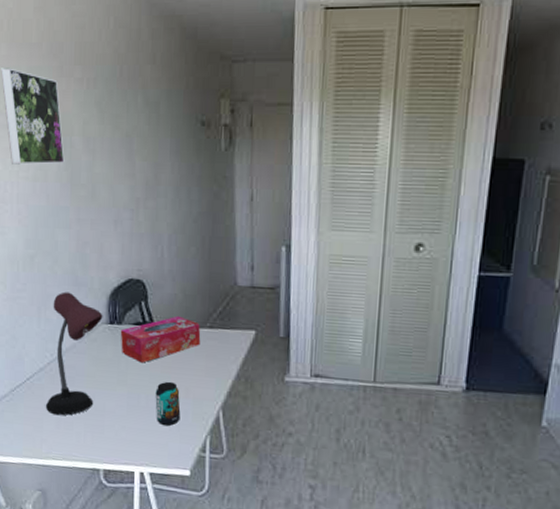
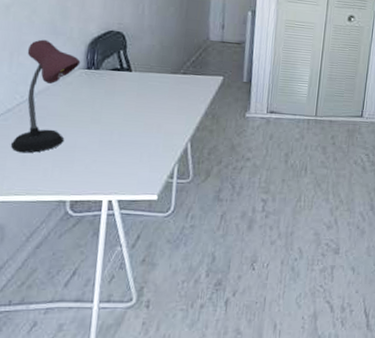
tissue box: present [120,315,201,363] -> none [97,63,175,104]
beverage can: present [155,381,181,426] -> none [127,119,152,157]

